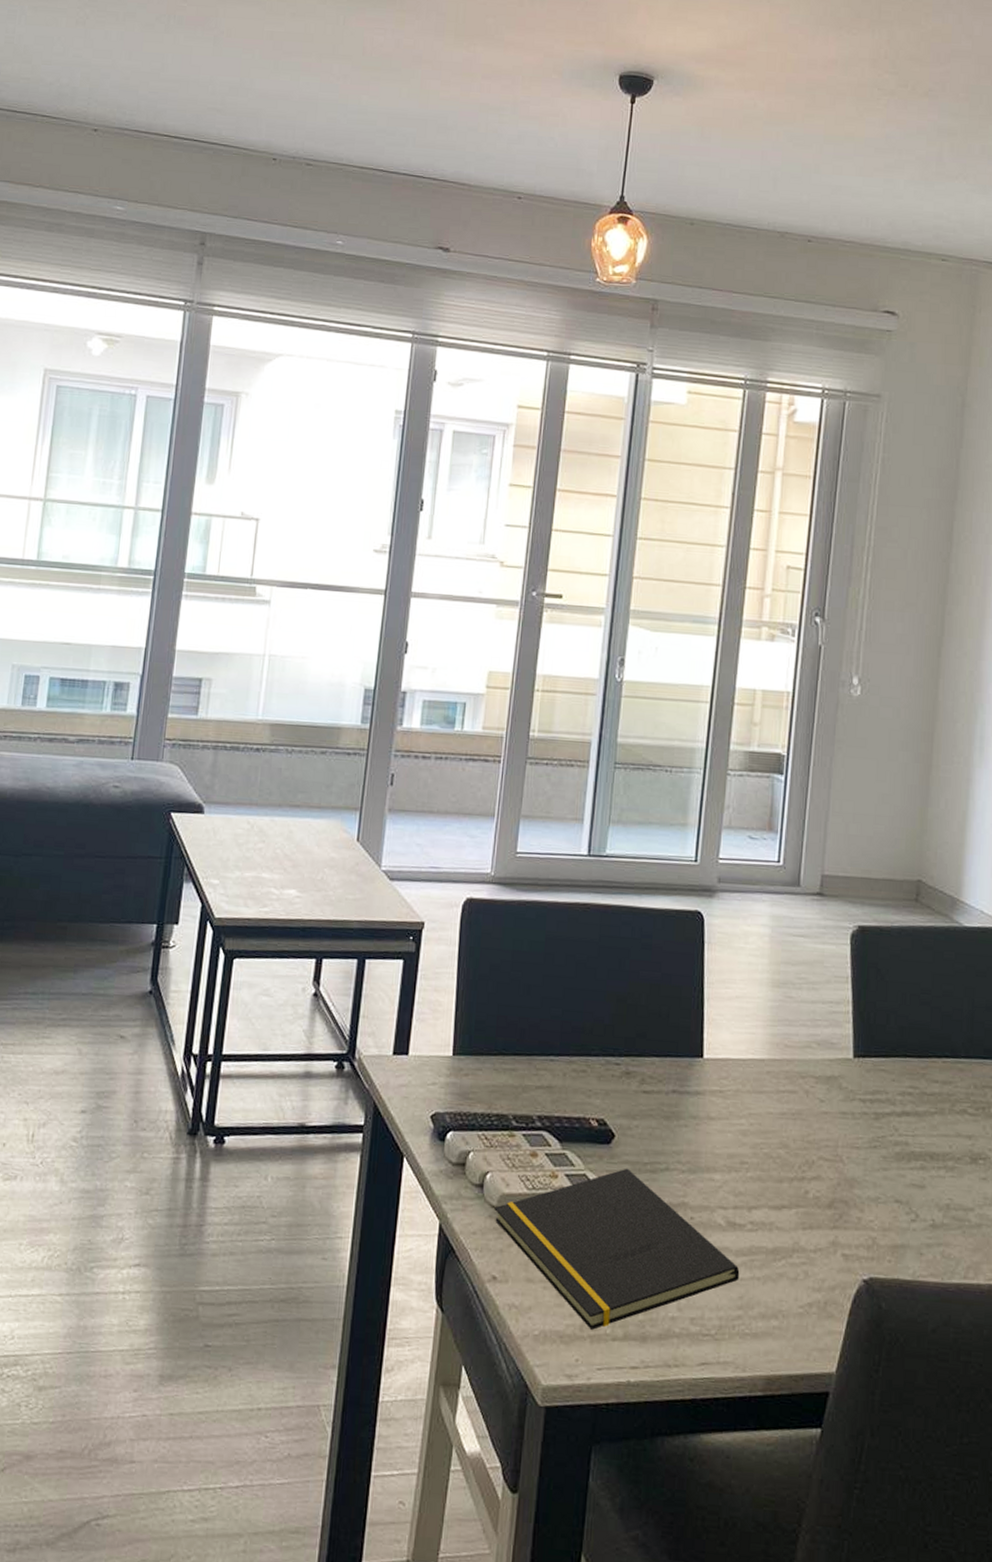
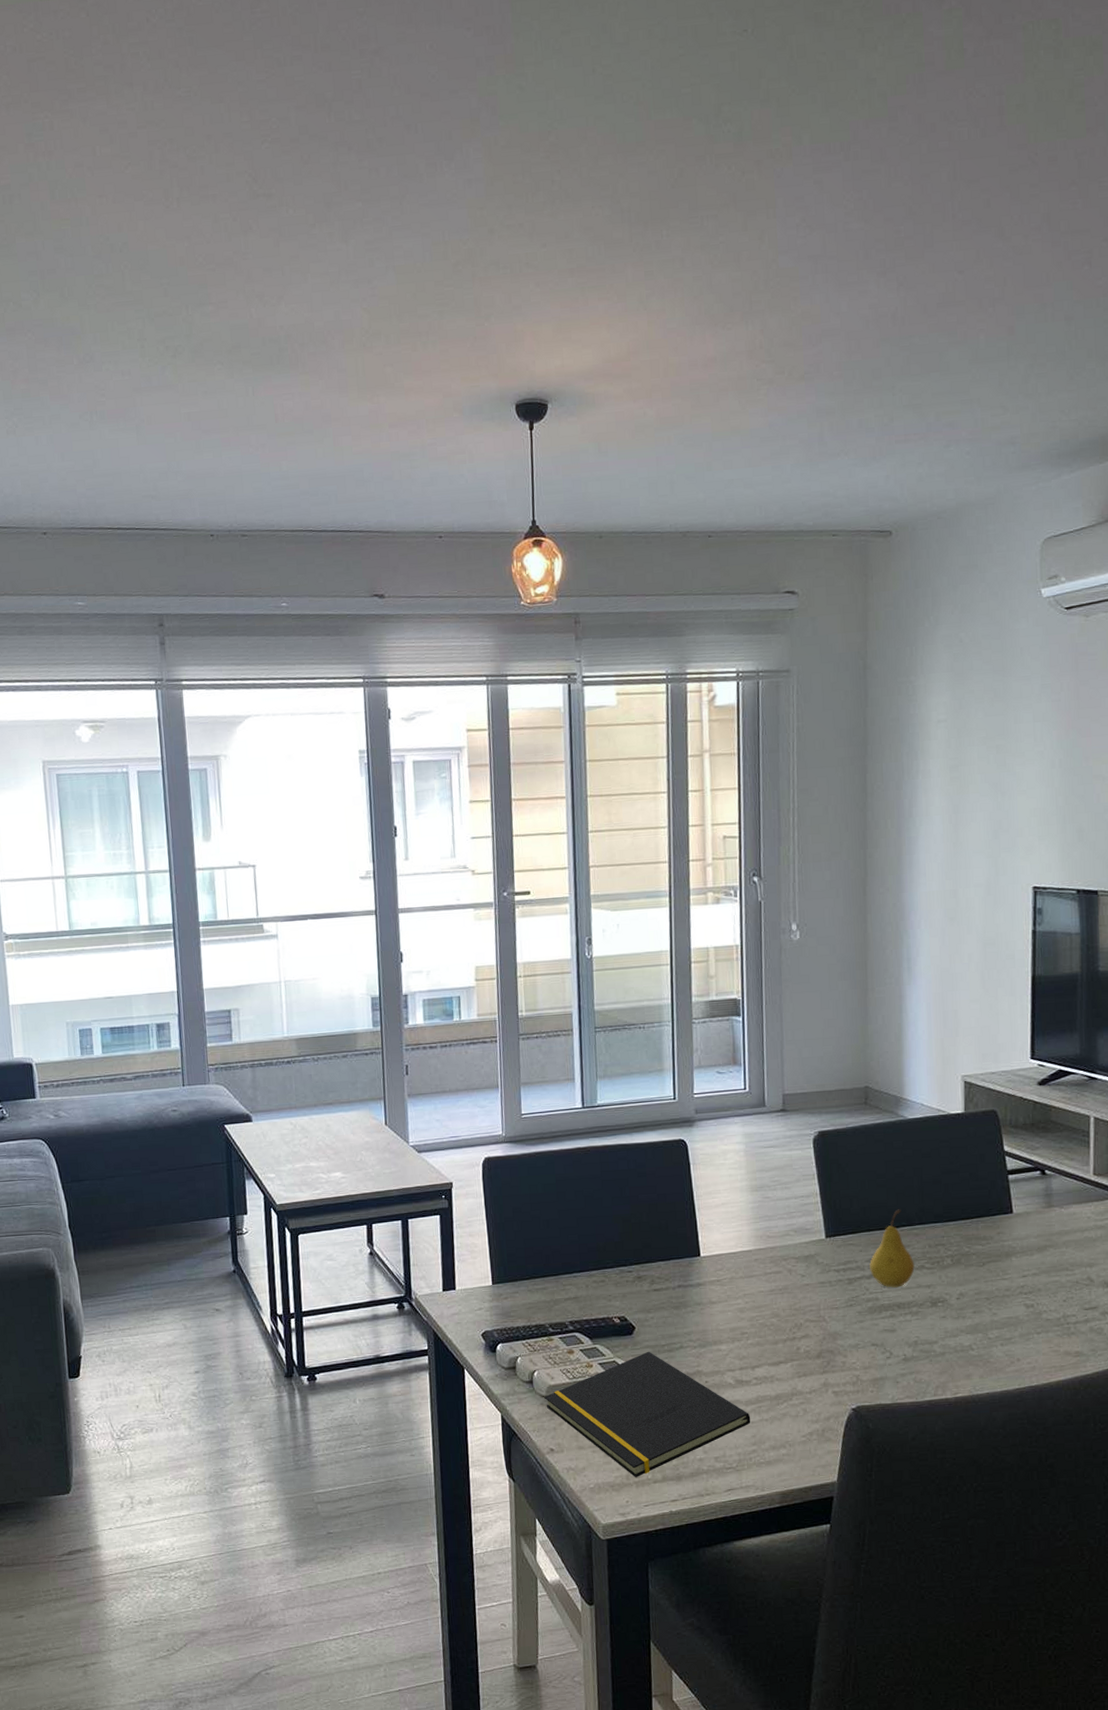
fruit: none [902,1035,955,1133] -> present [870,1209,915,1288]

